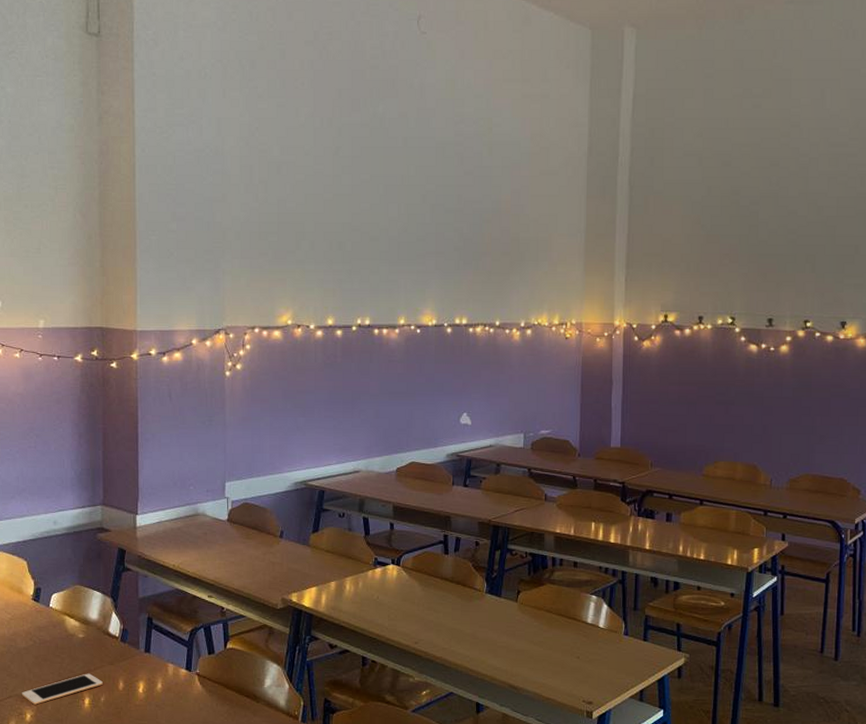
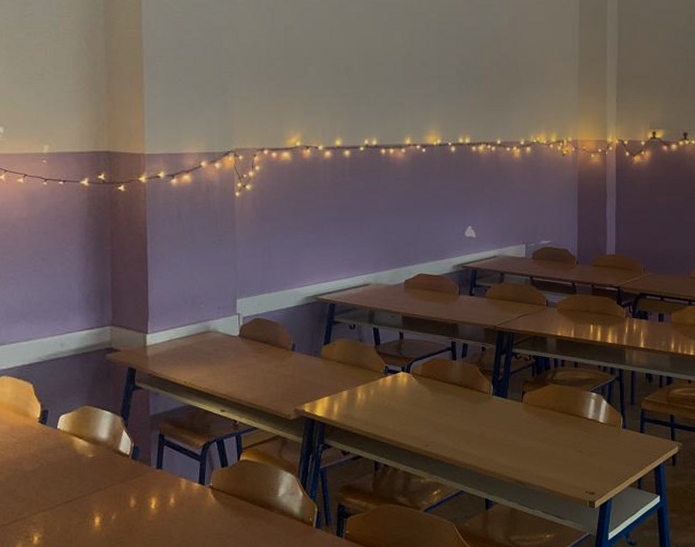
cell phone: present [21,673,103,705] -> none [28,492,114,527]

